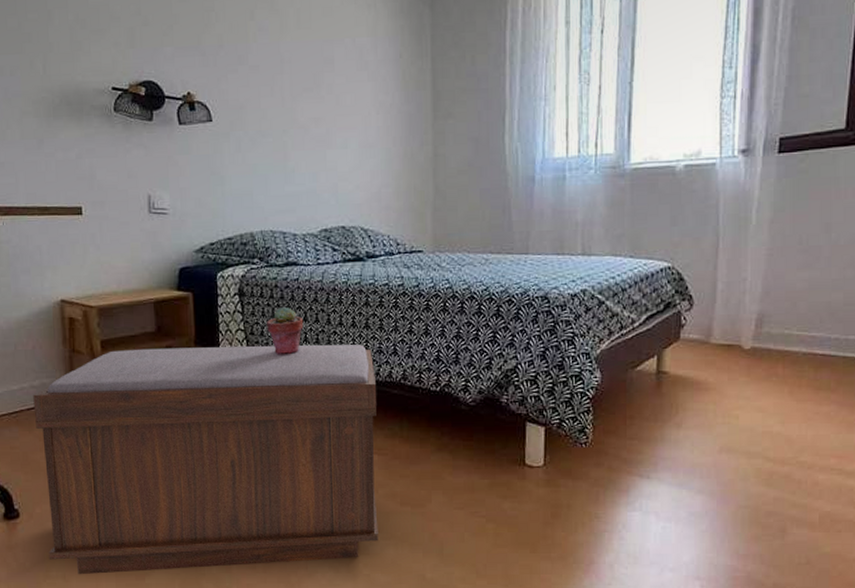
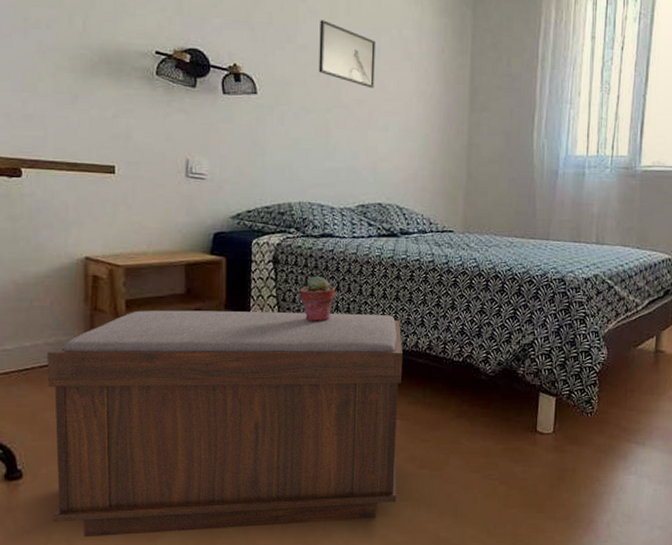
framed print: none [270,36,330,105] -> present [318,20,375,89]

